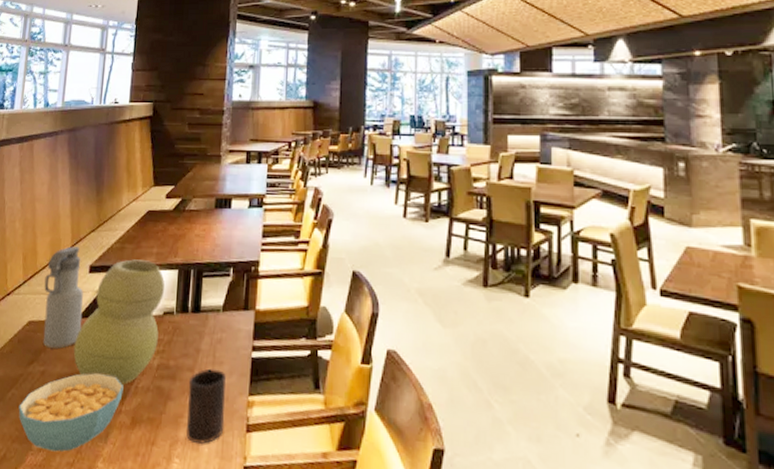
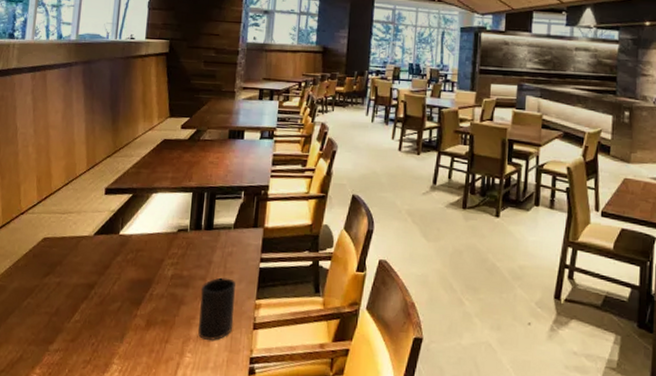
cereal bowl: present [18,372,124,452] -> none [34,282,139,352]
water bottle: present [43,246,83,348] -> none [58,170,99,262]
vase: present [73,259,165,385] -> none [89,183,179,292]

